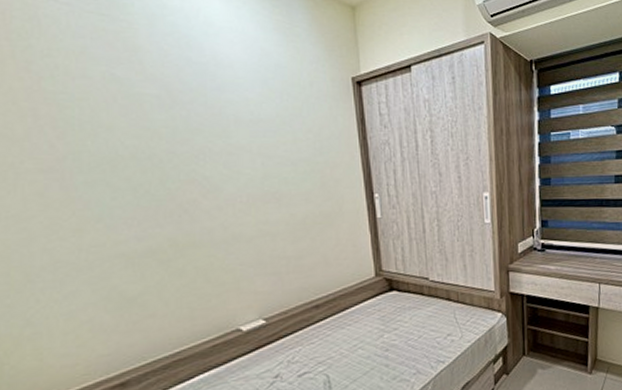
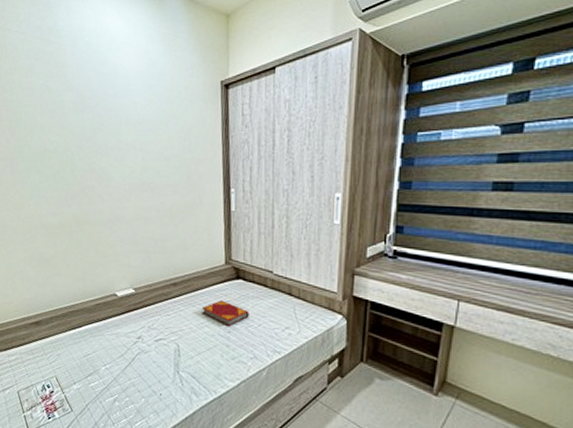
hardback book: none [352,316,408,345] -> present [201,300,249,327]

